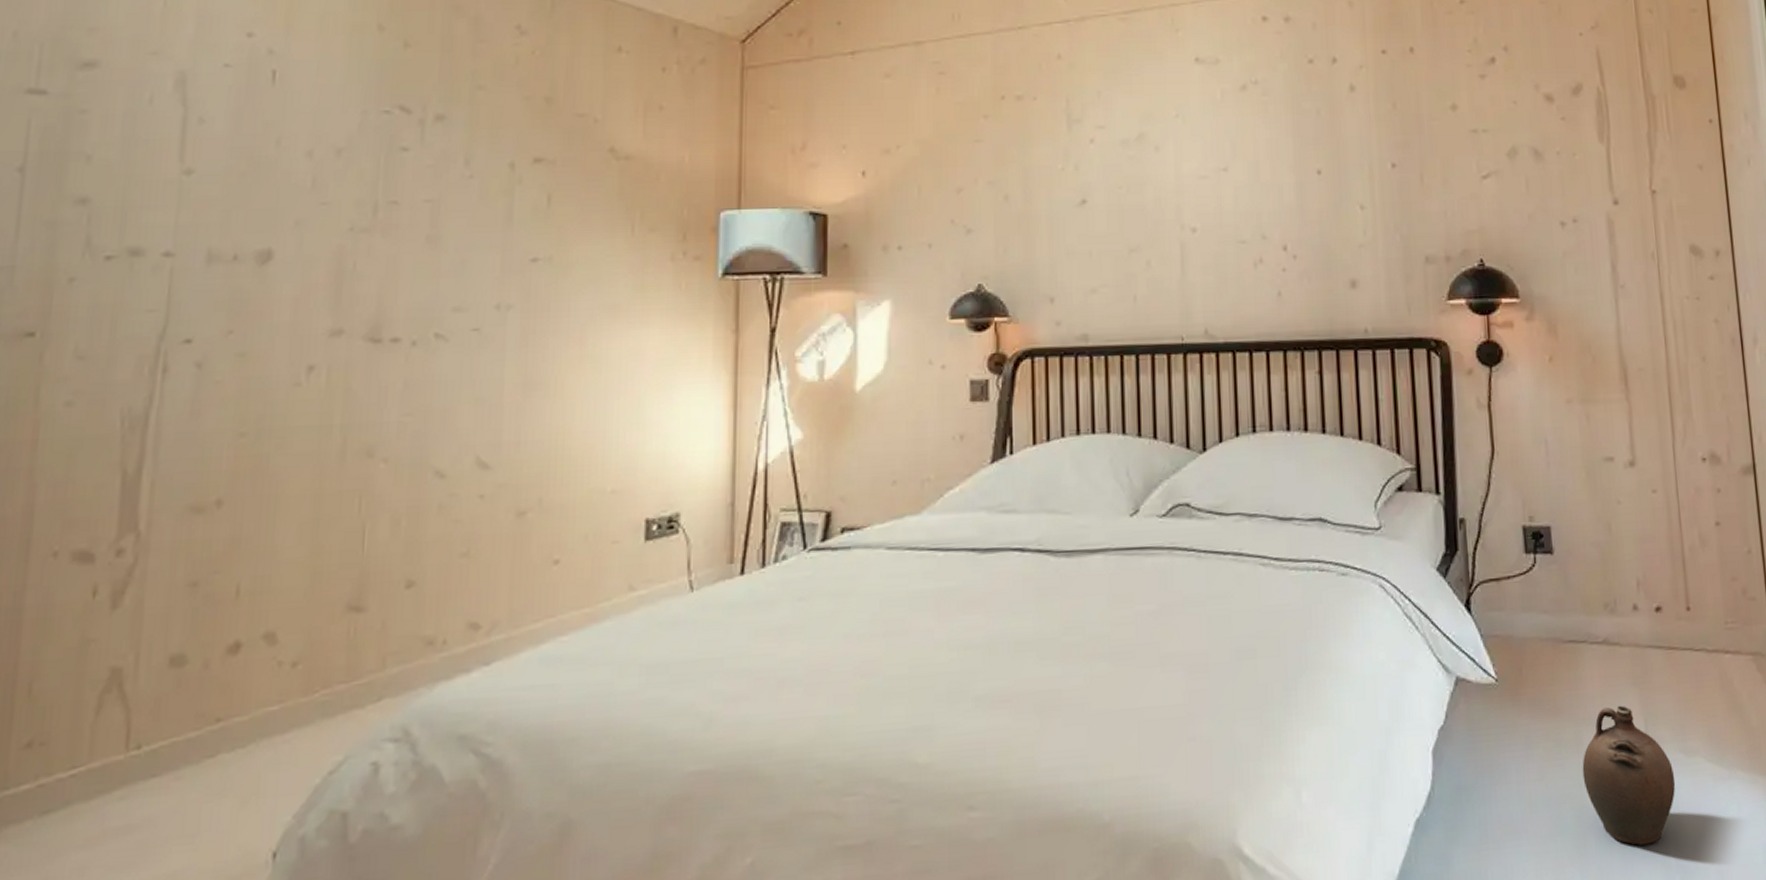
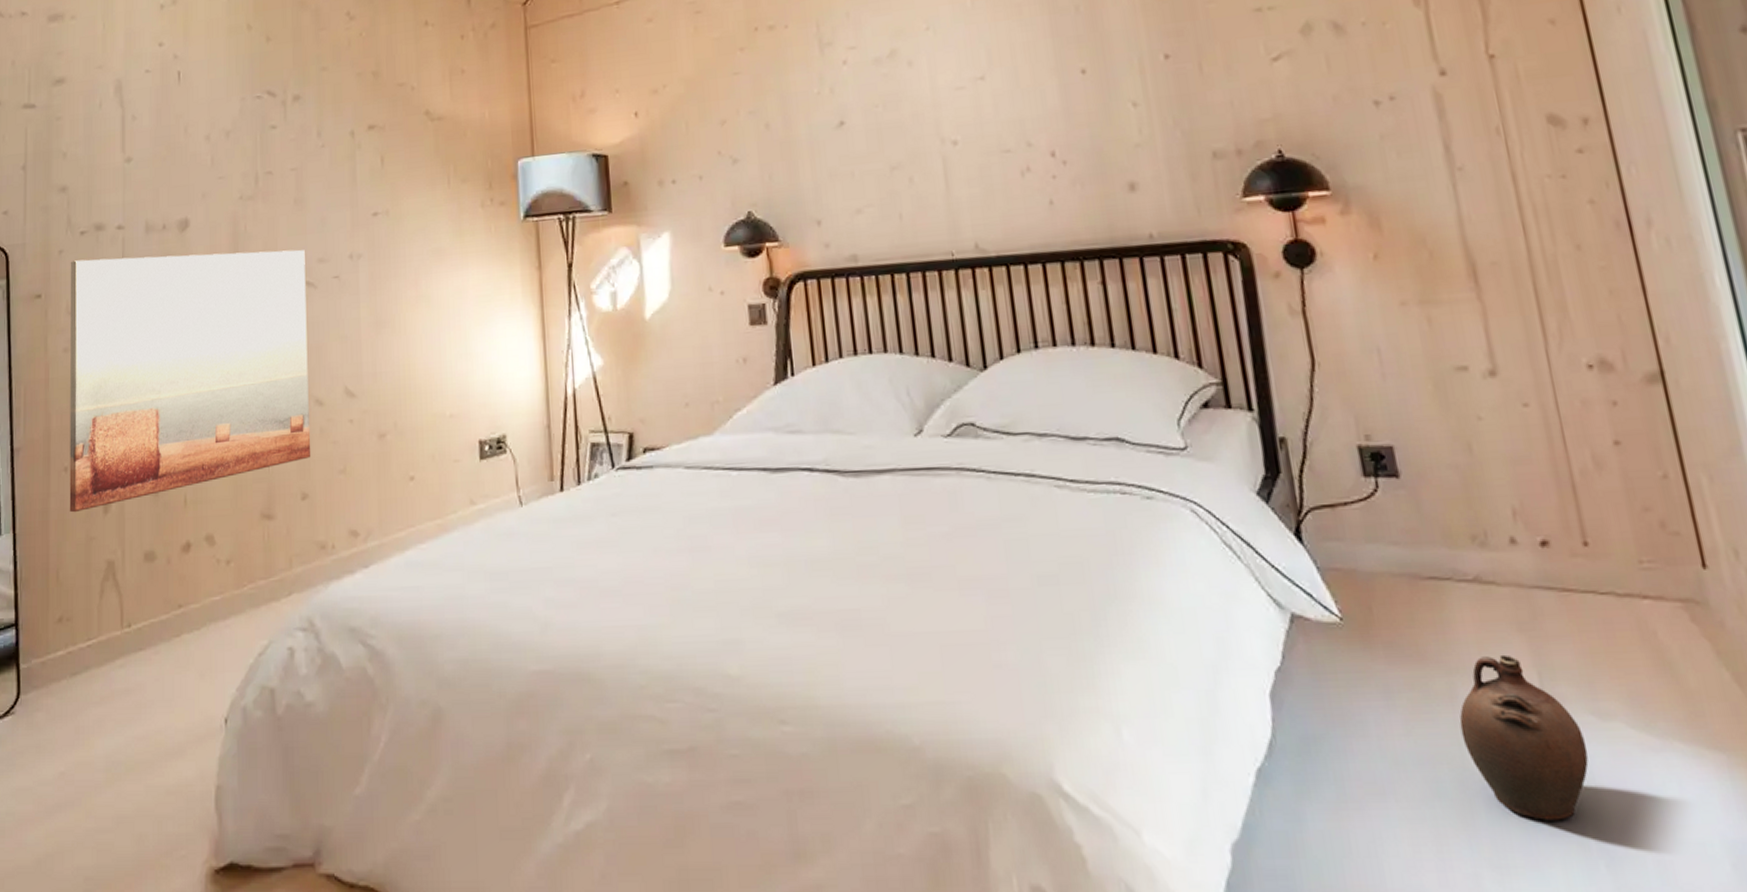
wall art: none [56,291,436,609] -> present [69,250,311,513]

